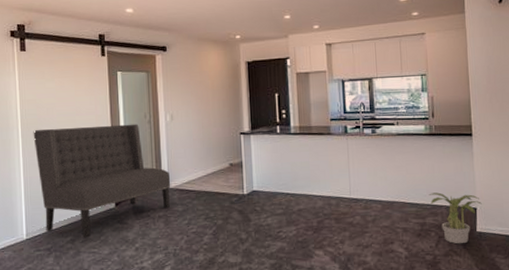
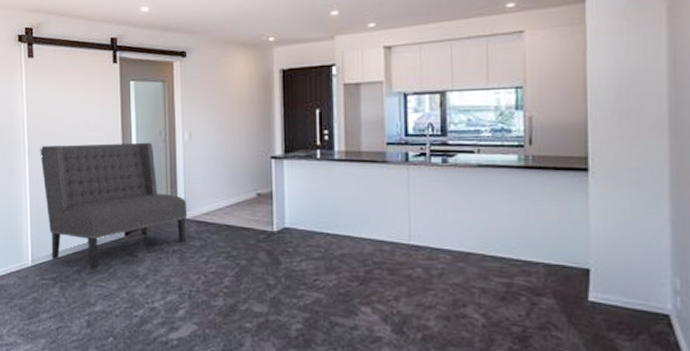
potted plant: present [429,192,482,244] -> none [520,245,598,316]

